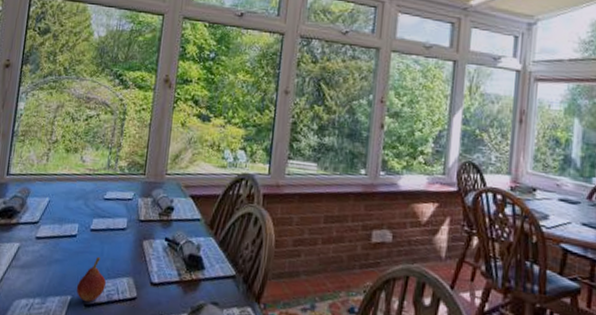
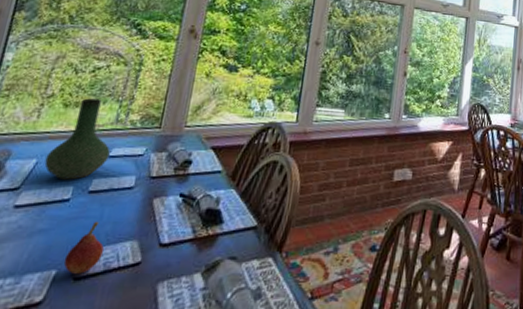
vase: none [55,144,105,218] -> present [44,98,111,180]

